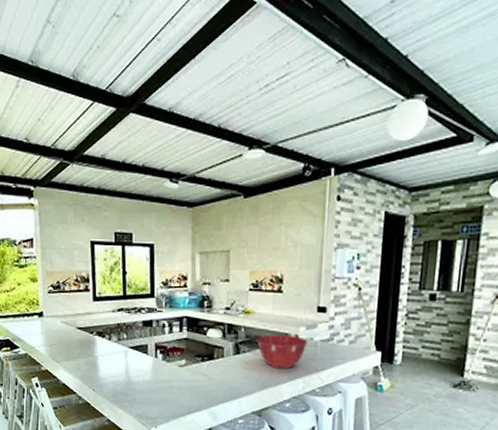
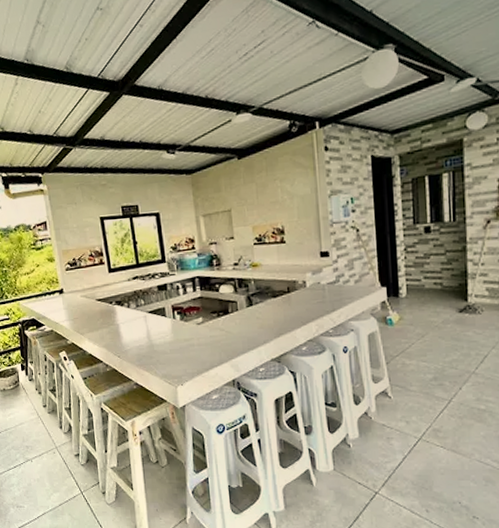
mixing bowl: present [256,334,308,369] -> none [266,282,316,315]

